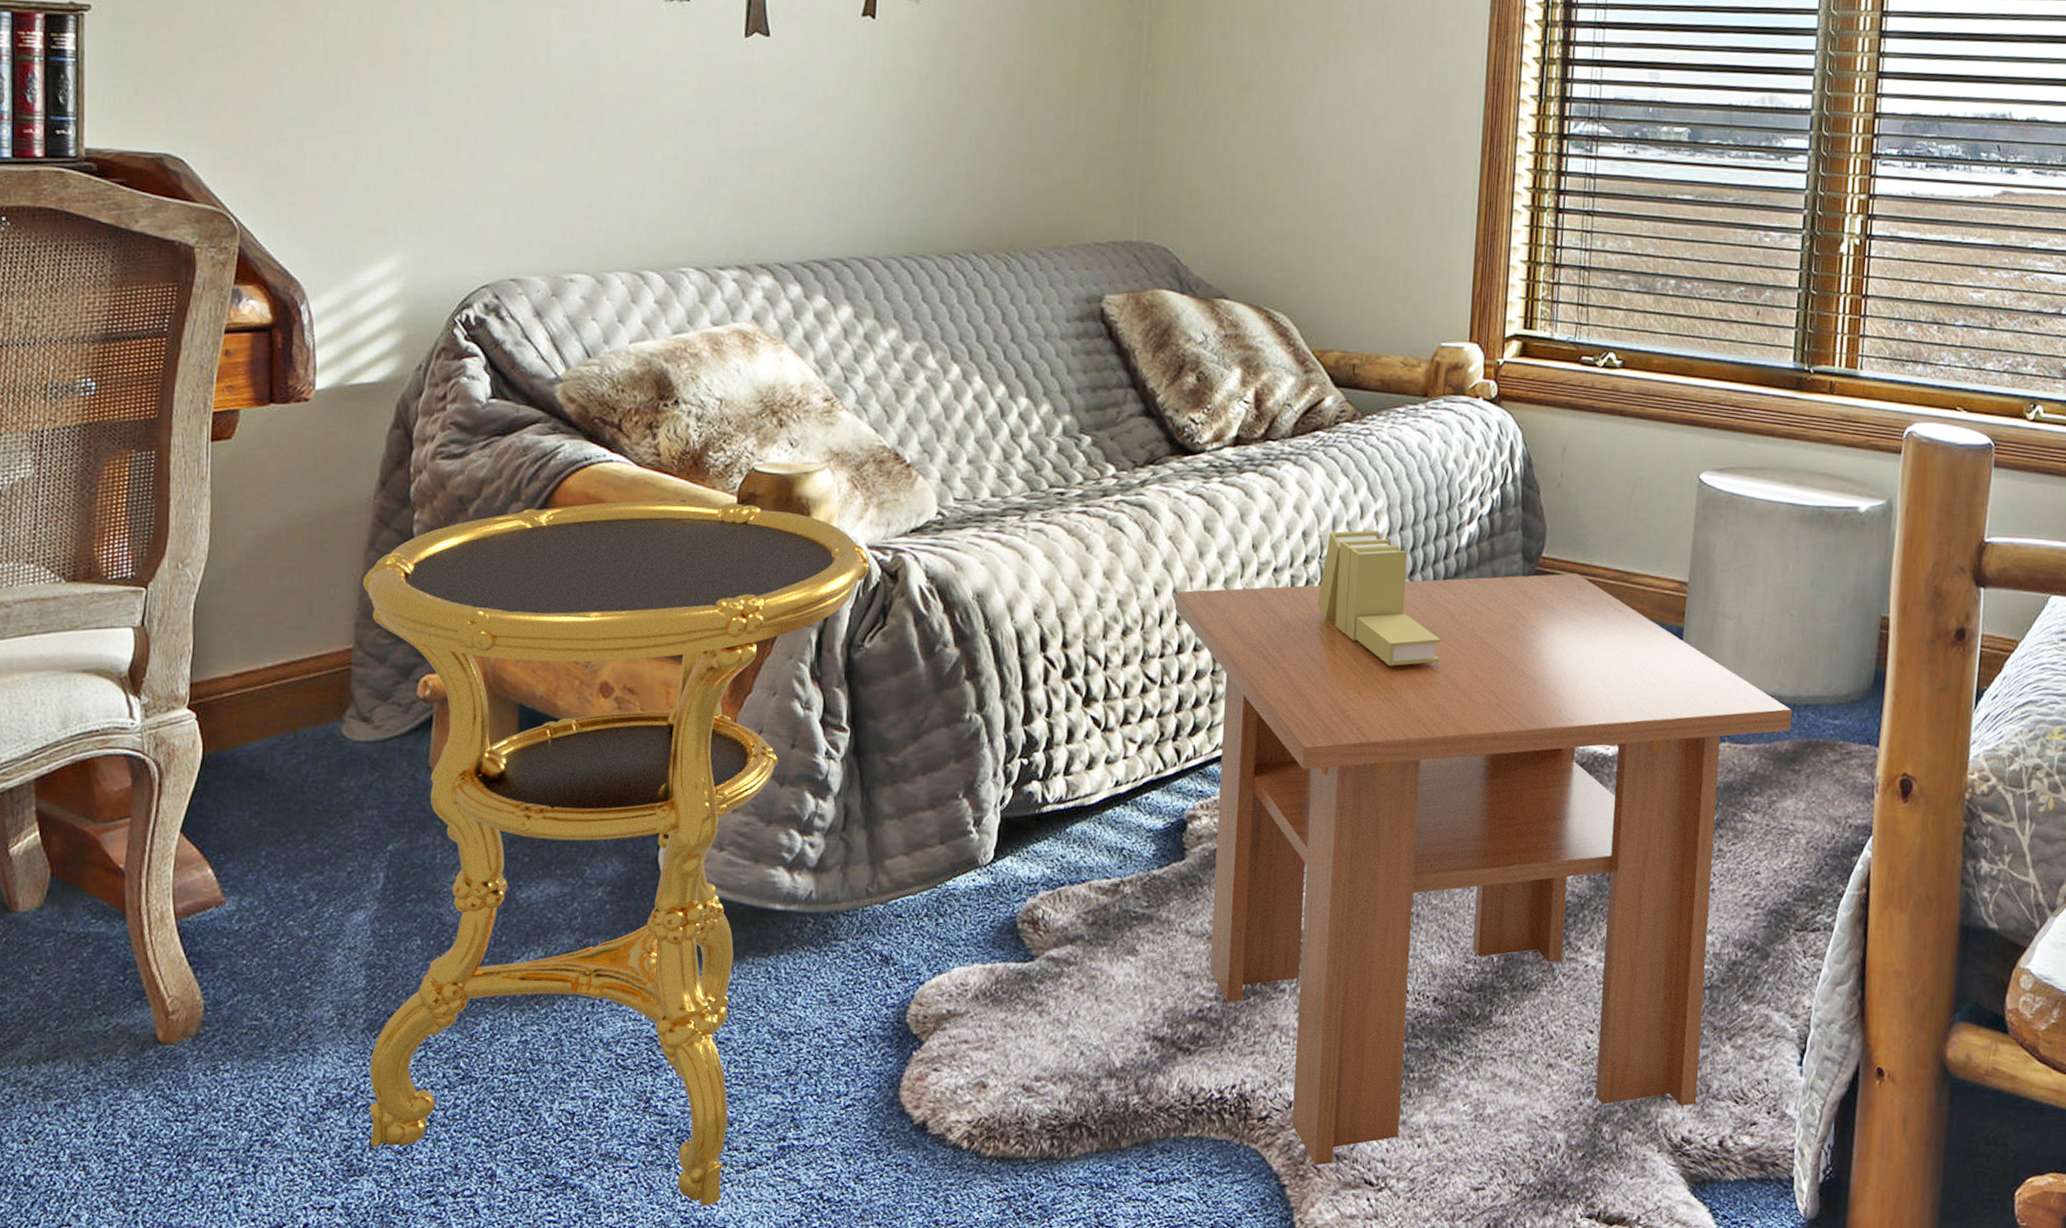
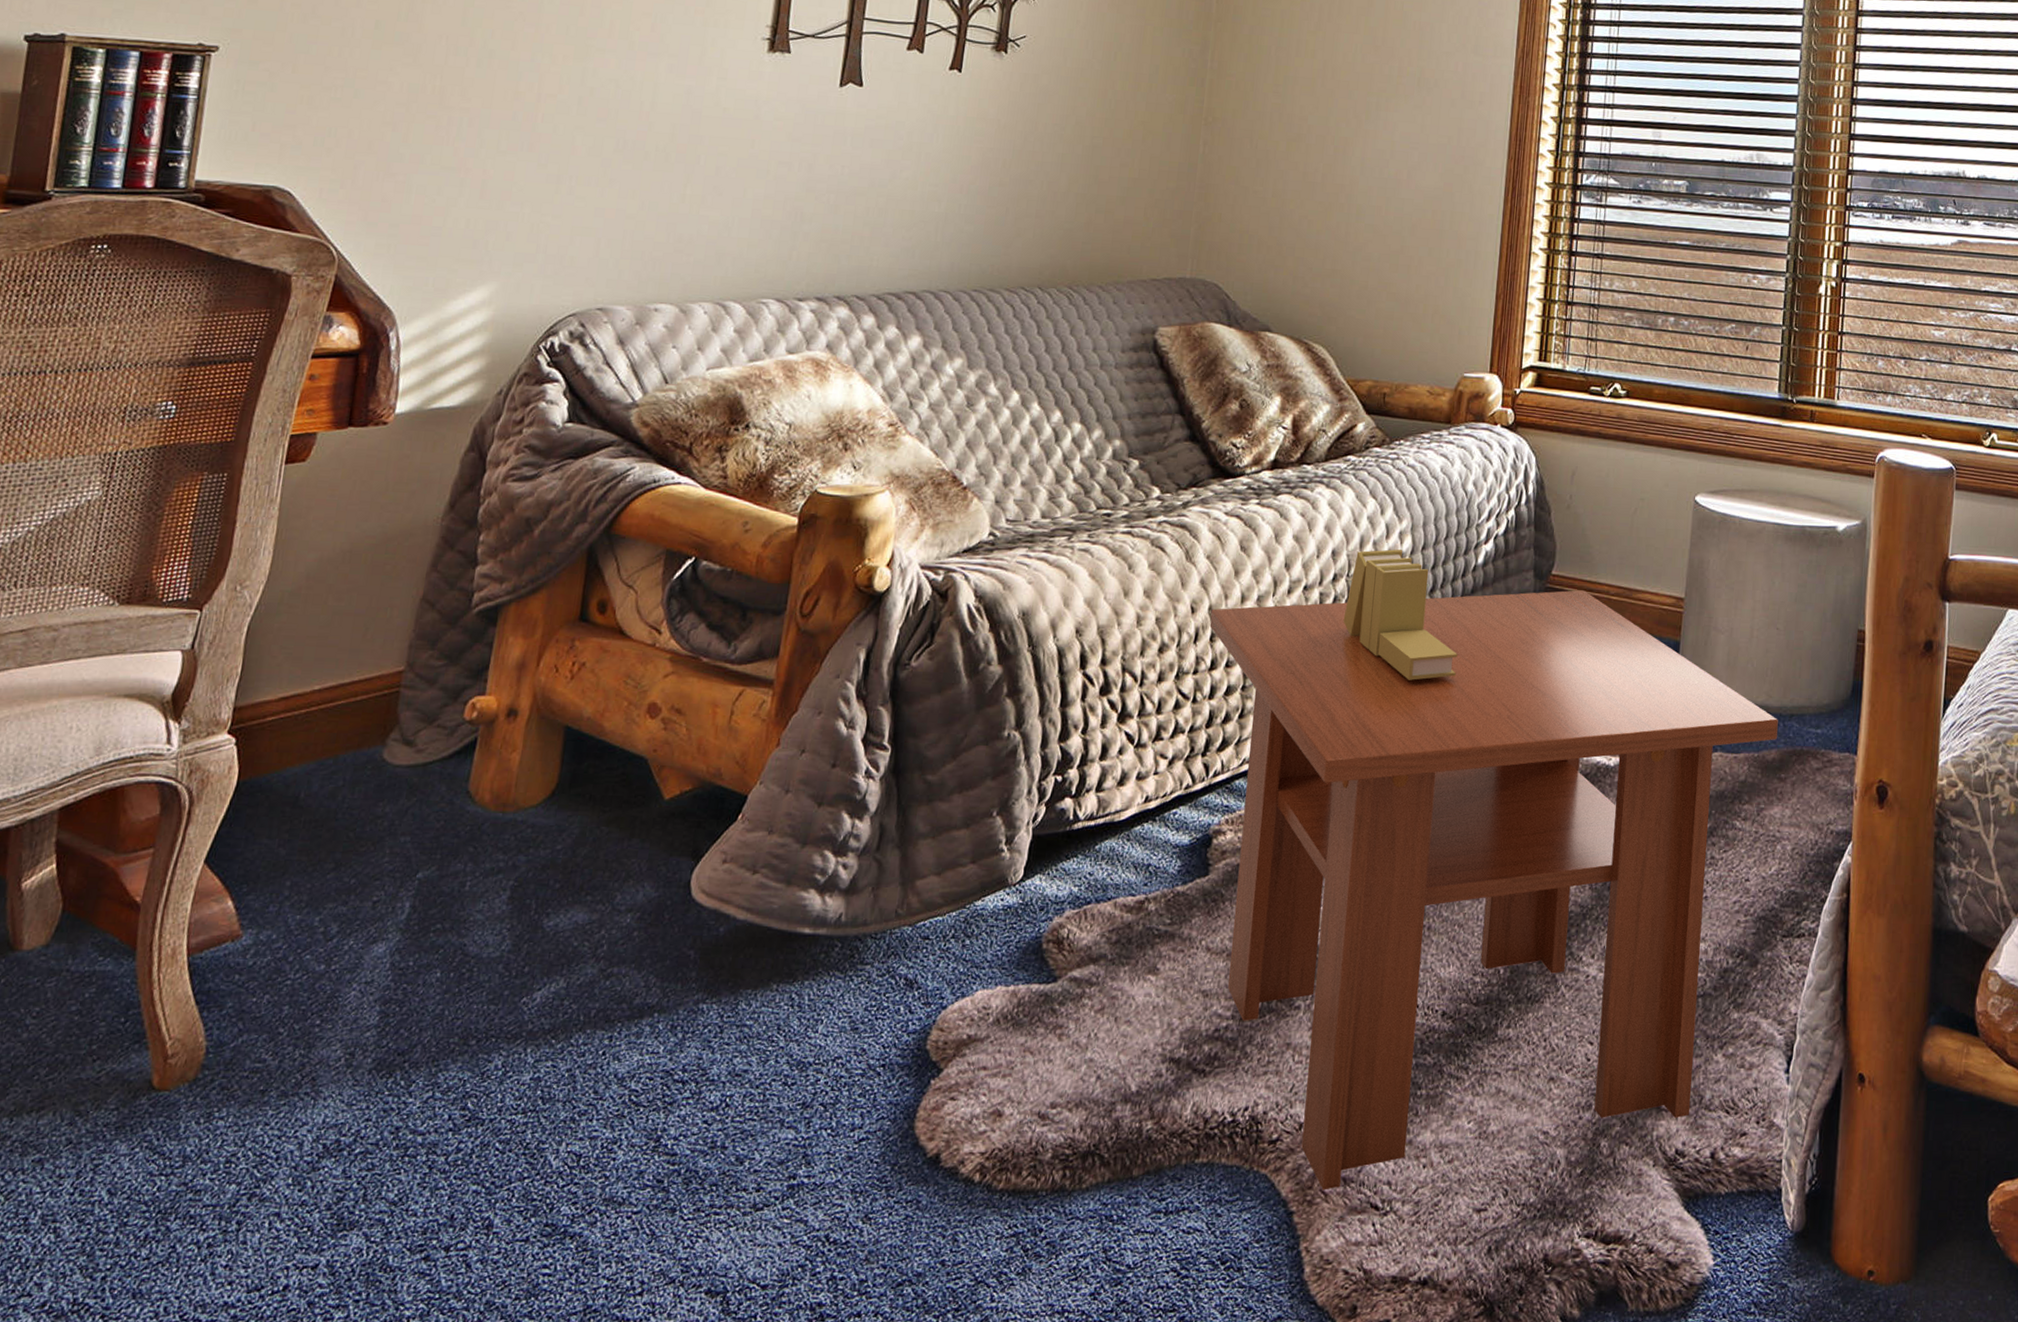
side table: present [363,500,870,1206] -> none [365,522,921,1252]

